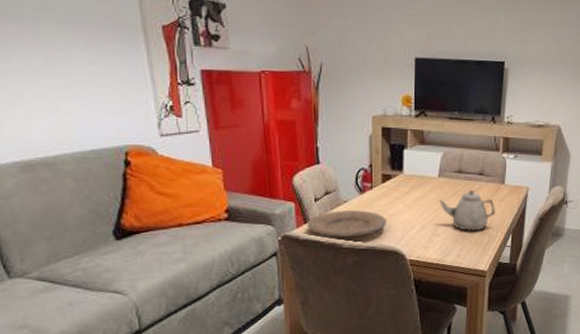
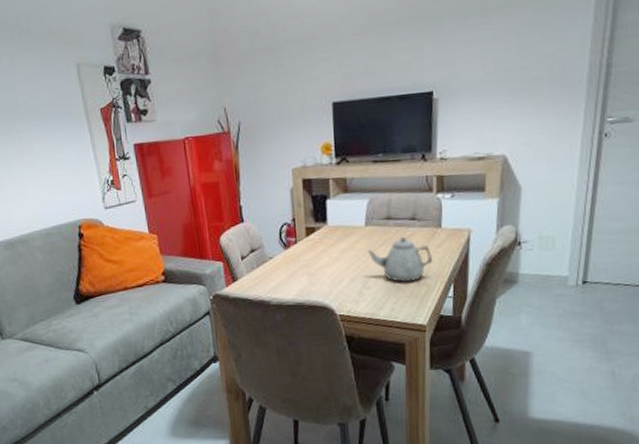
plate: present [306,210,386,237] -> none [235,266,313,294]

